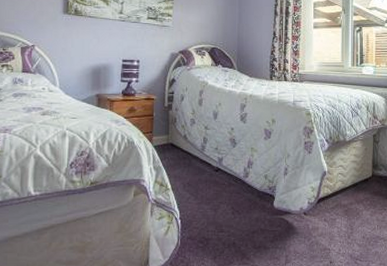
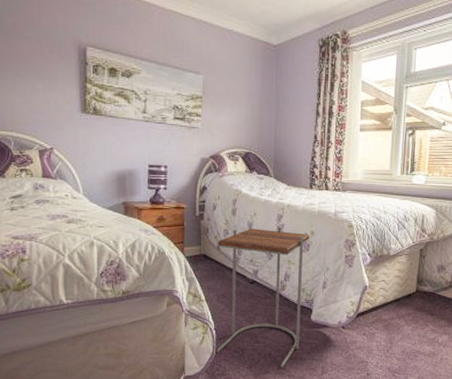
side table: none [181,115,271,258] -> present [216,226,310,368]

